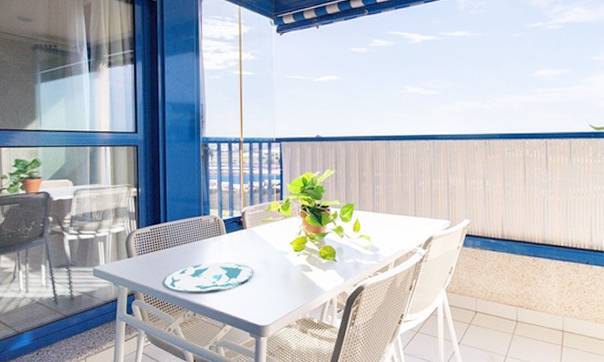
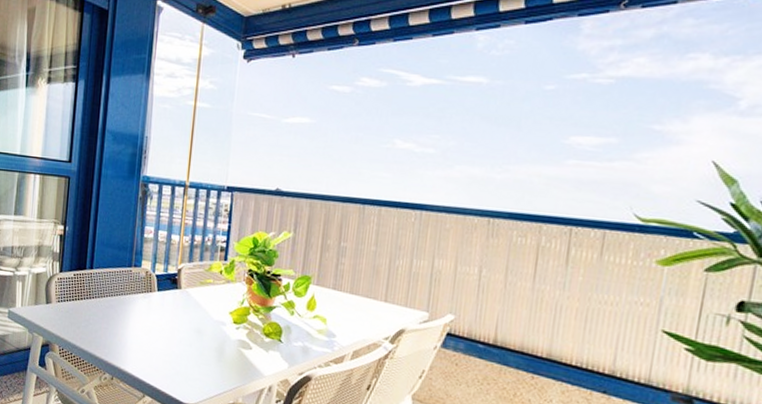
plate: present [163,263,253,292] -> none [81,322,183,355]

